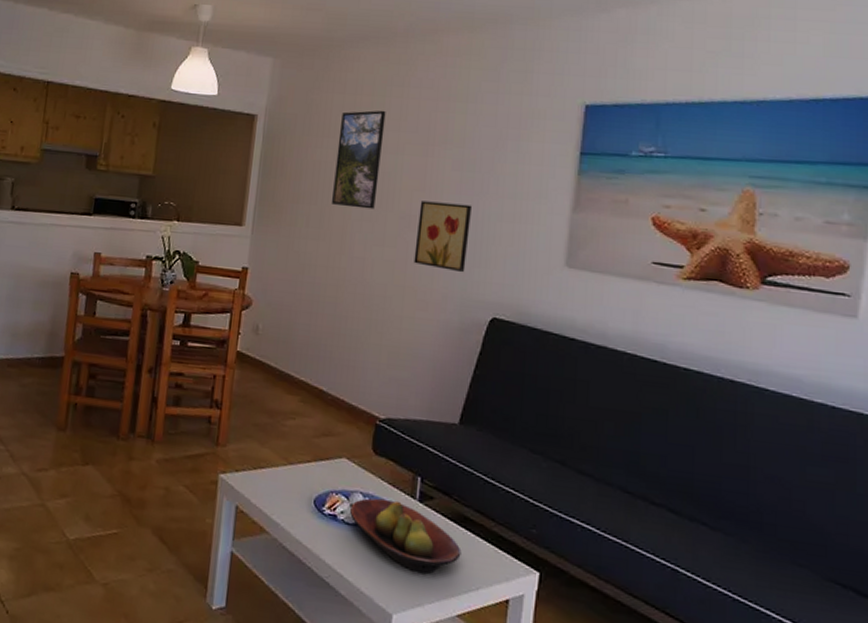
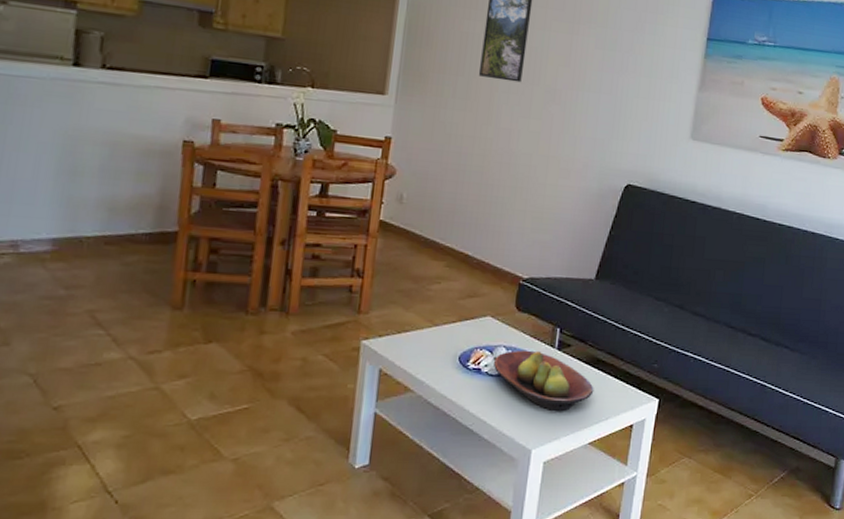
wall art: present [413,201,471,273] -> none [557,76,612,144]

